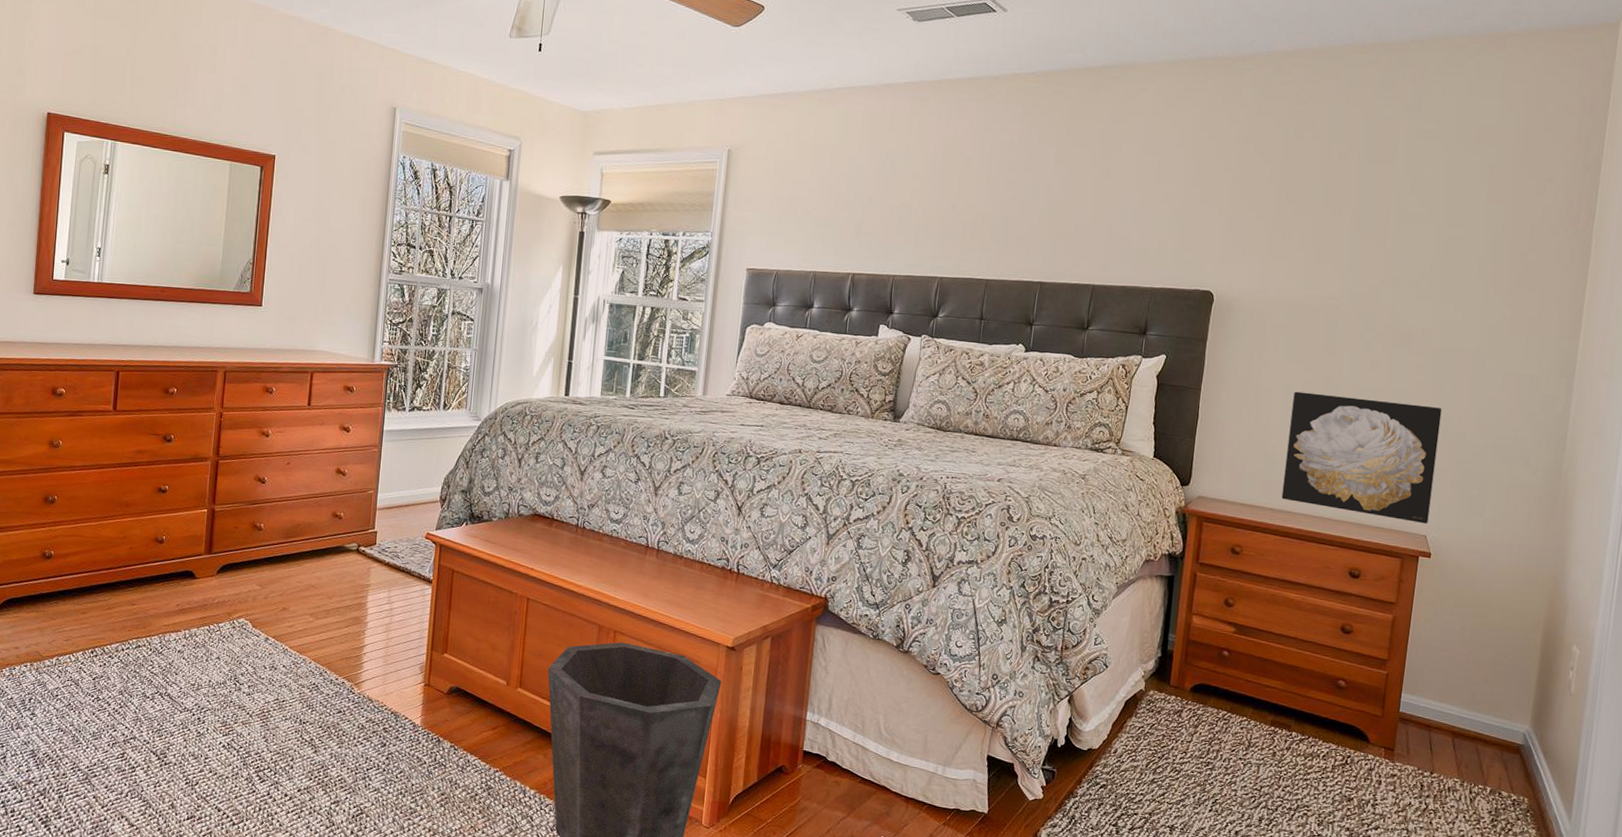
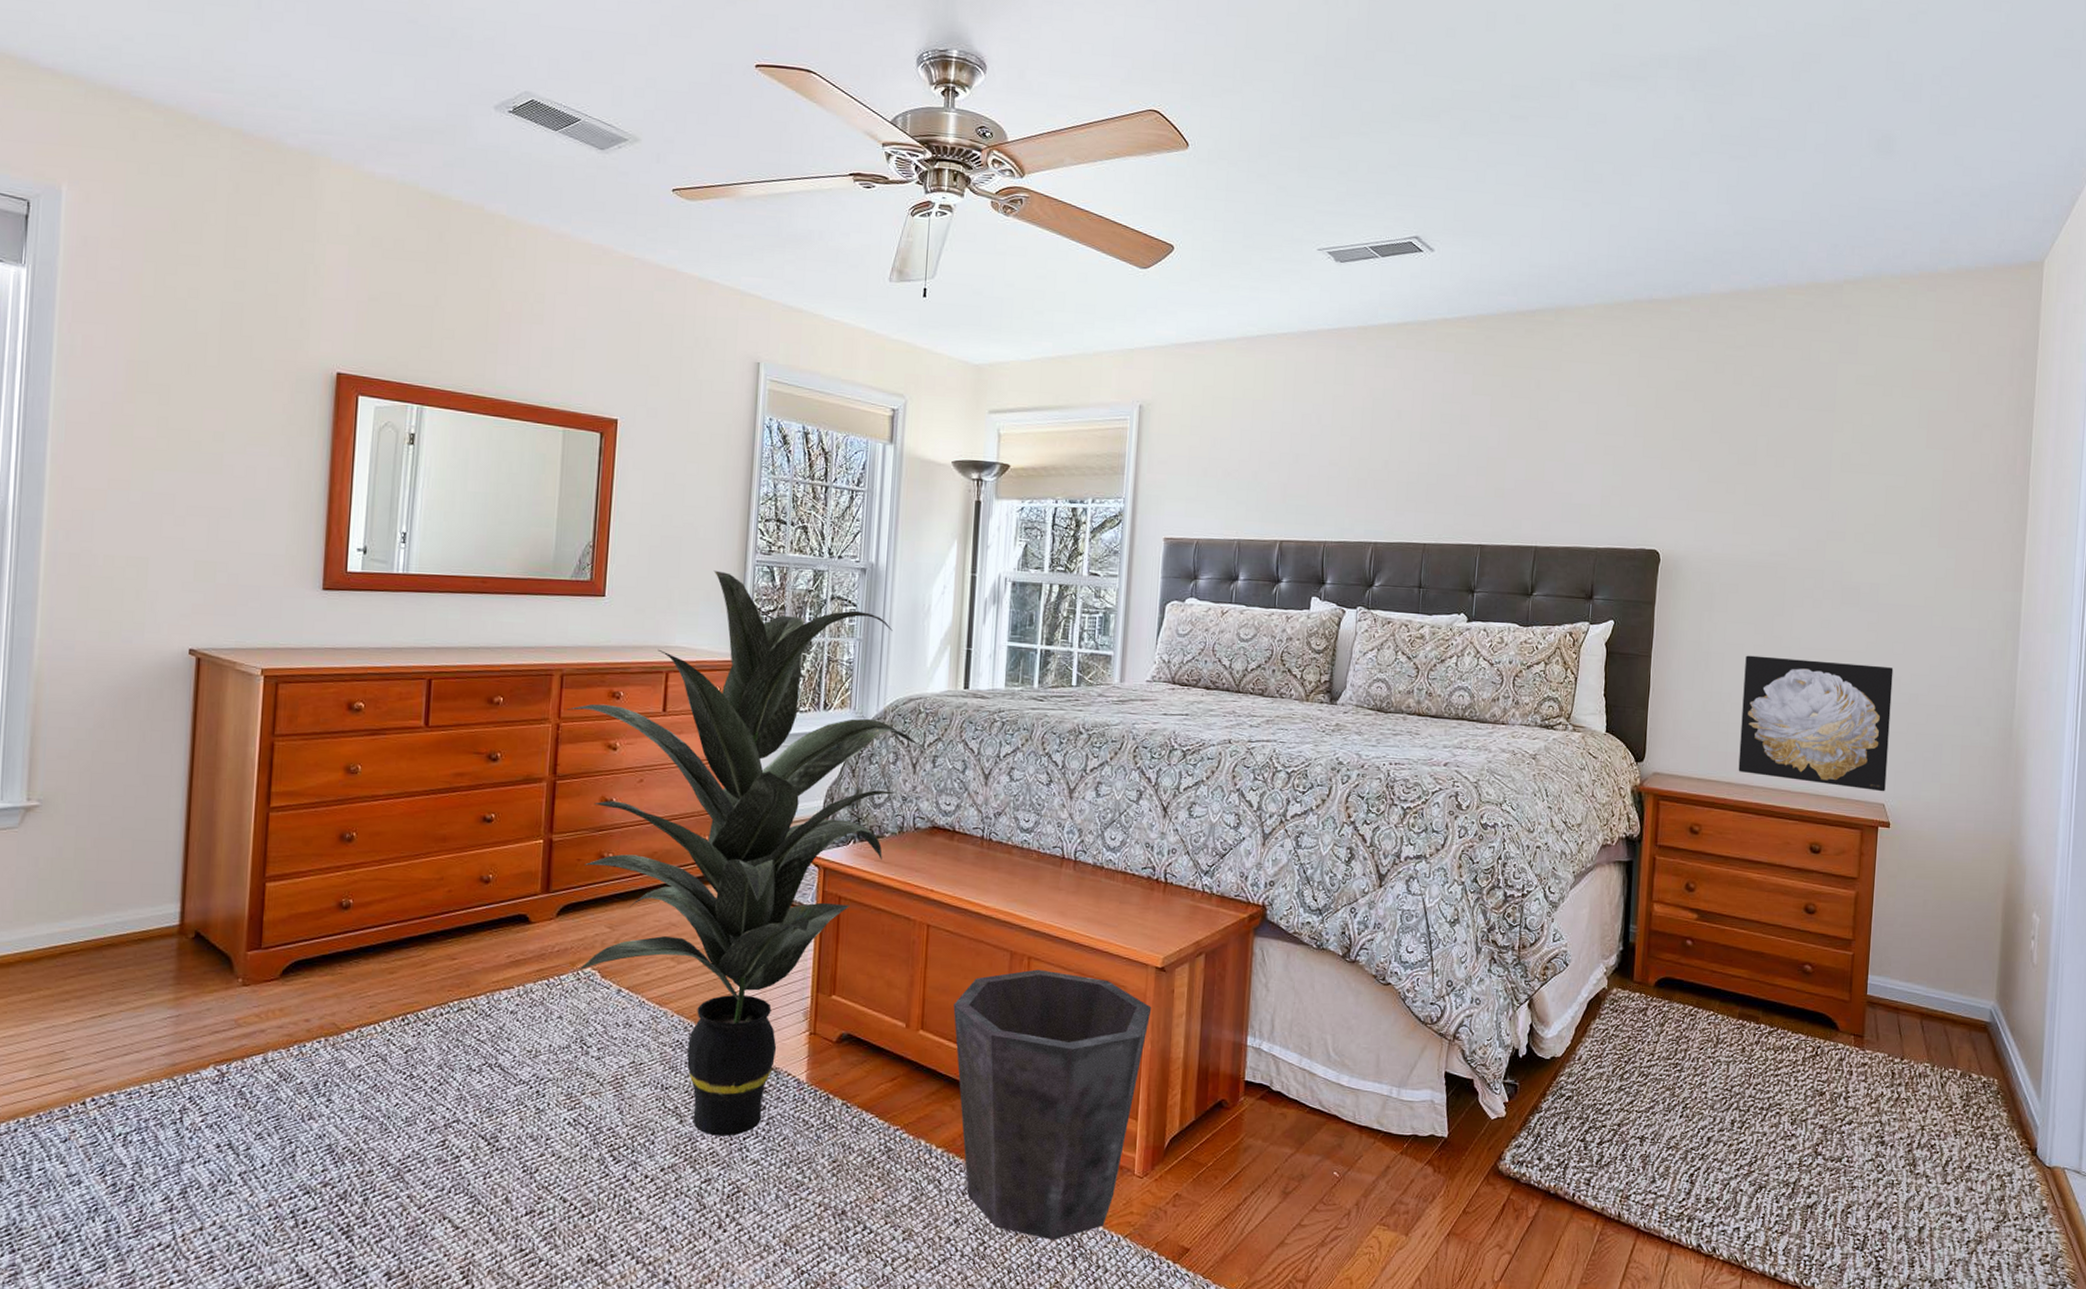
indoor plant: none [229,286,527,767] -> present [567,570,922,1136]

